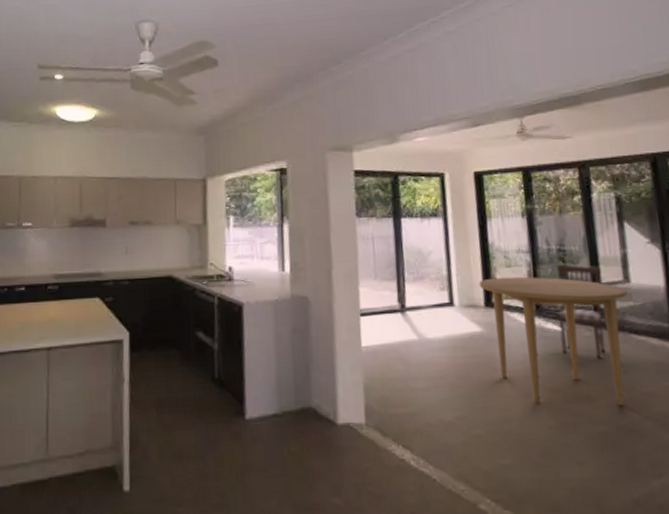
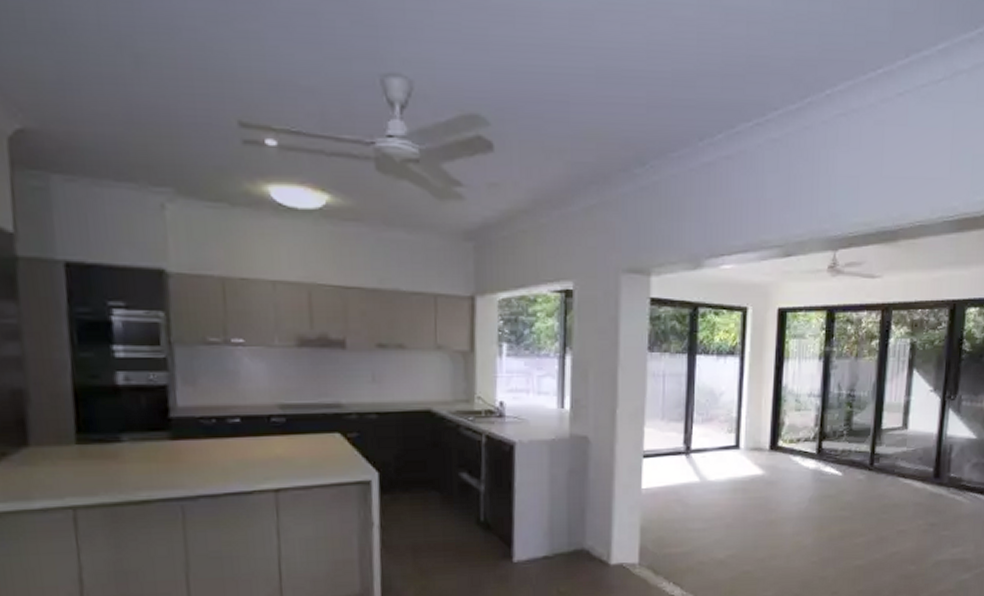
dining table: present [478,276,627,407] -> none [766,420,903,543]
dining chair: present [557,264,606,359] -> none [834,409,883,500]

